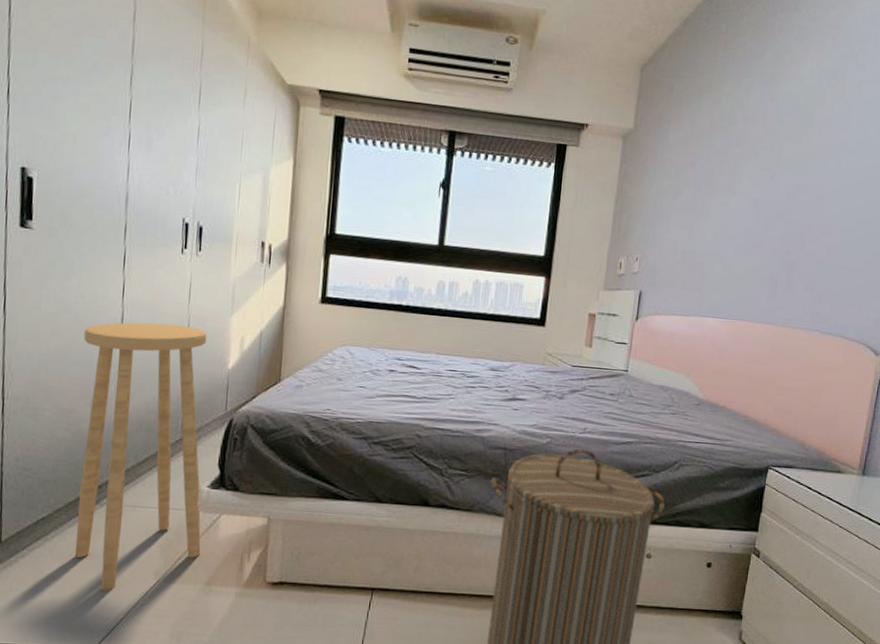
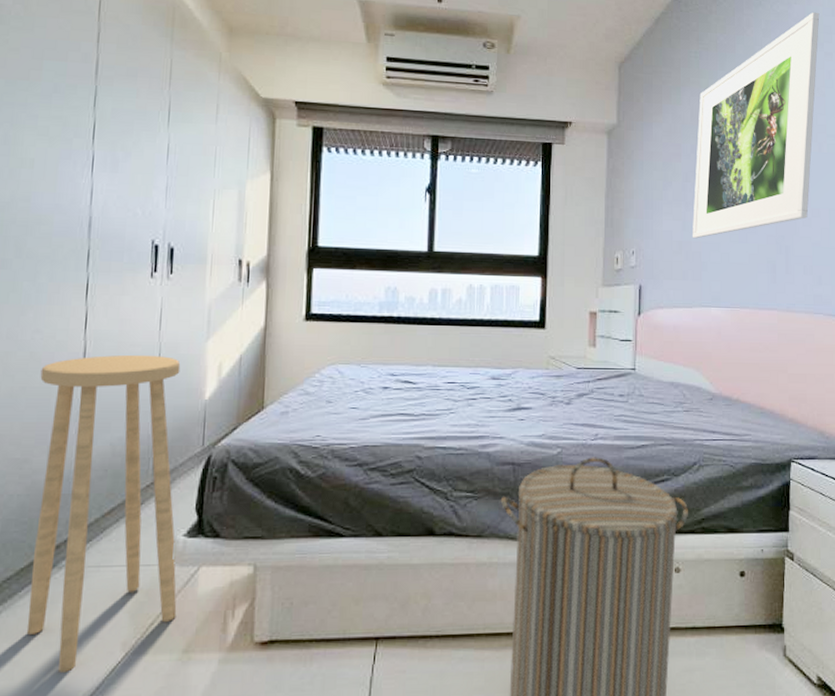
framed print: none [698,18,858,249] -> present [693,12,820,239]

